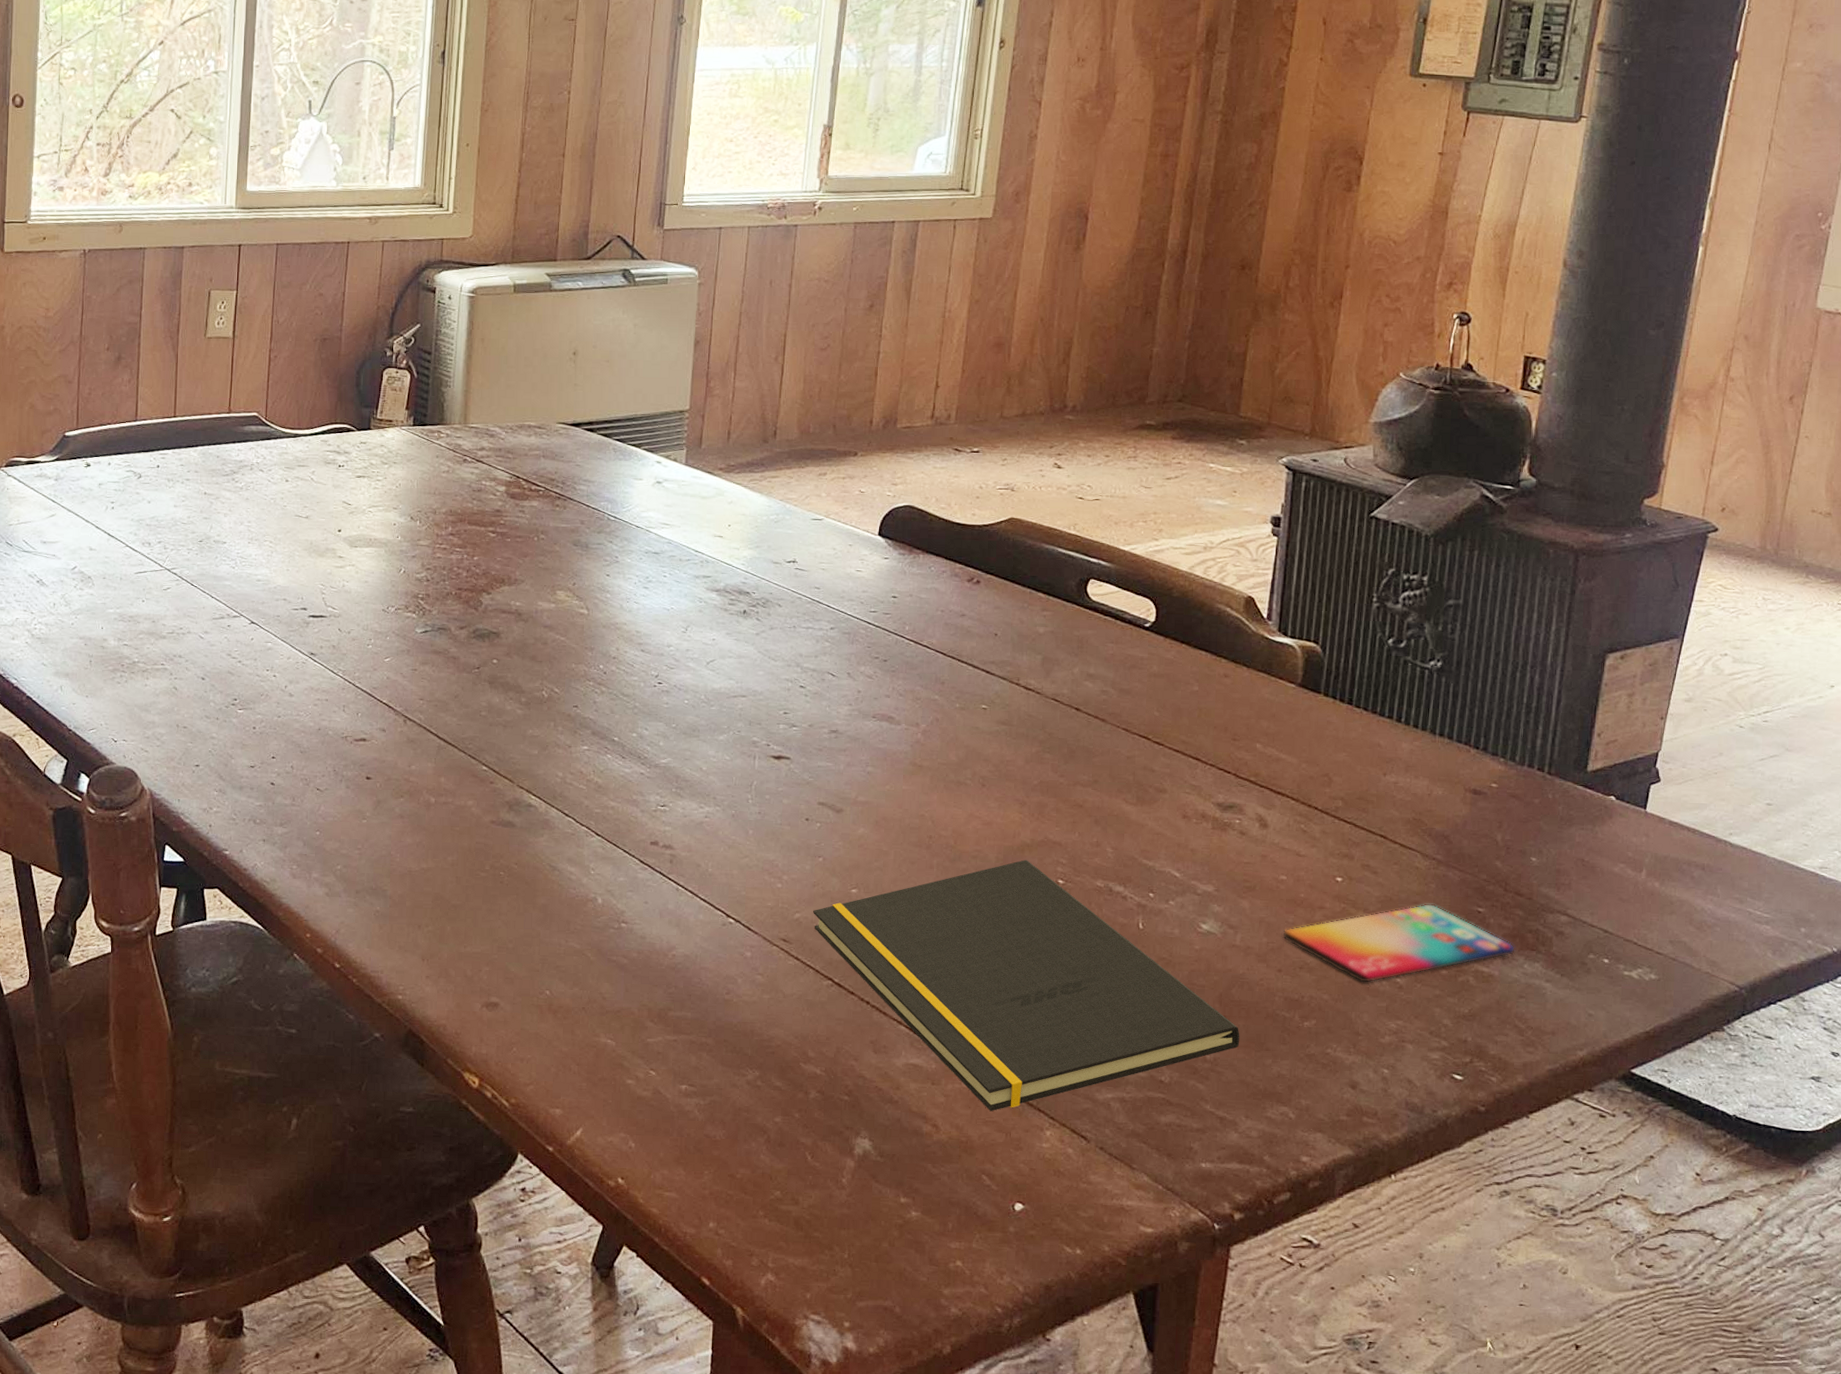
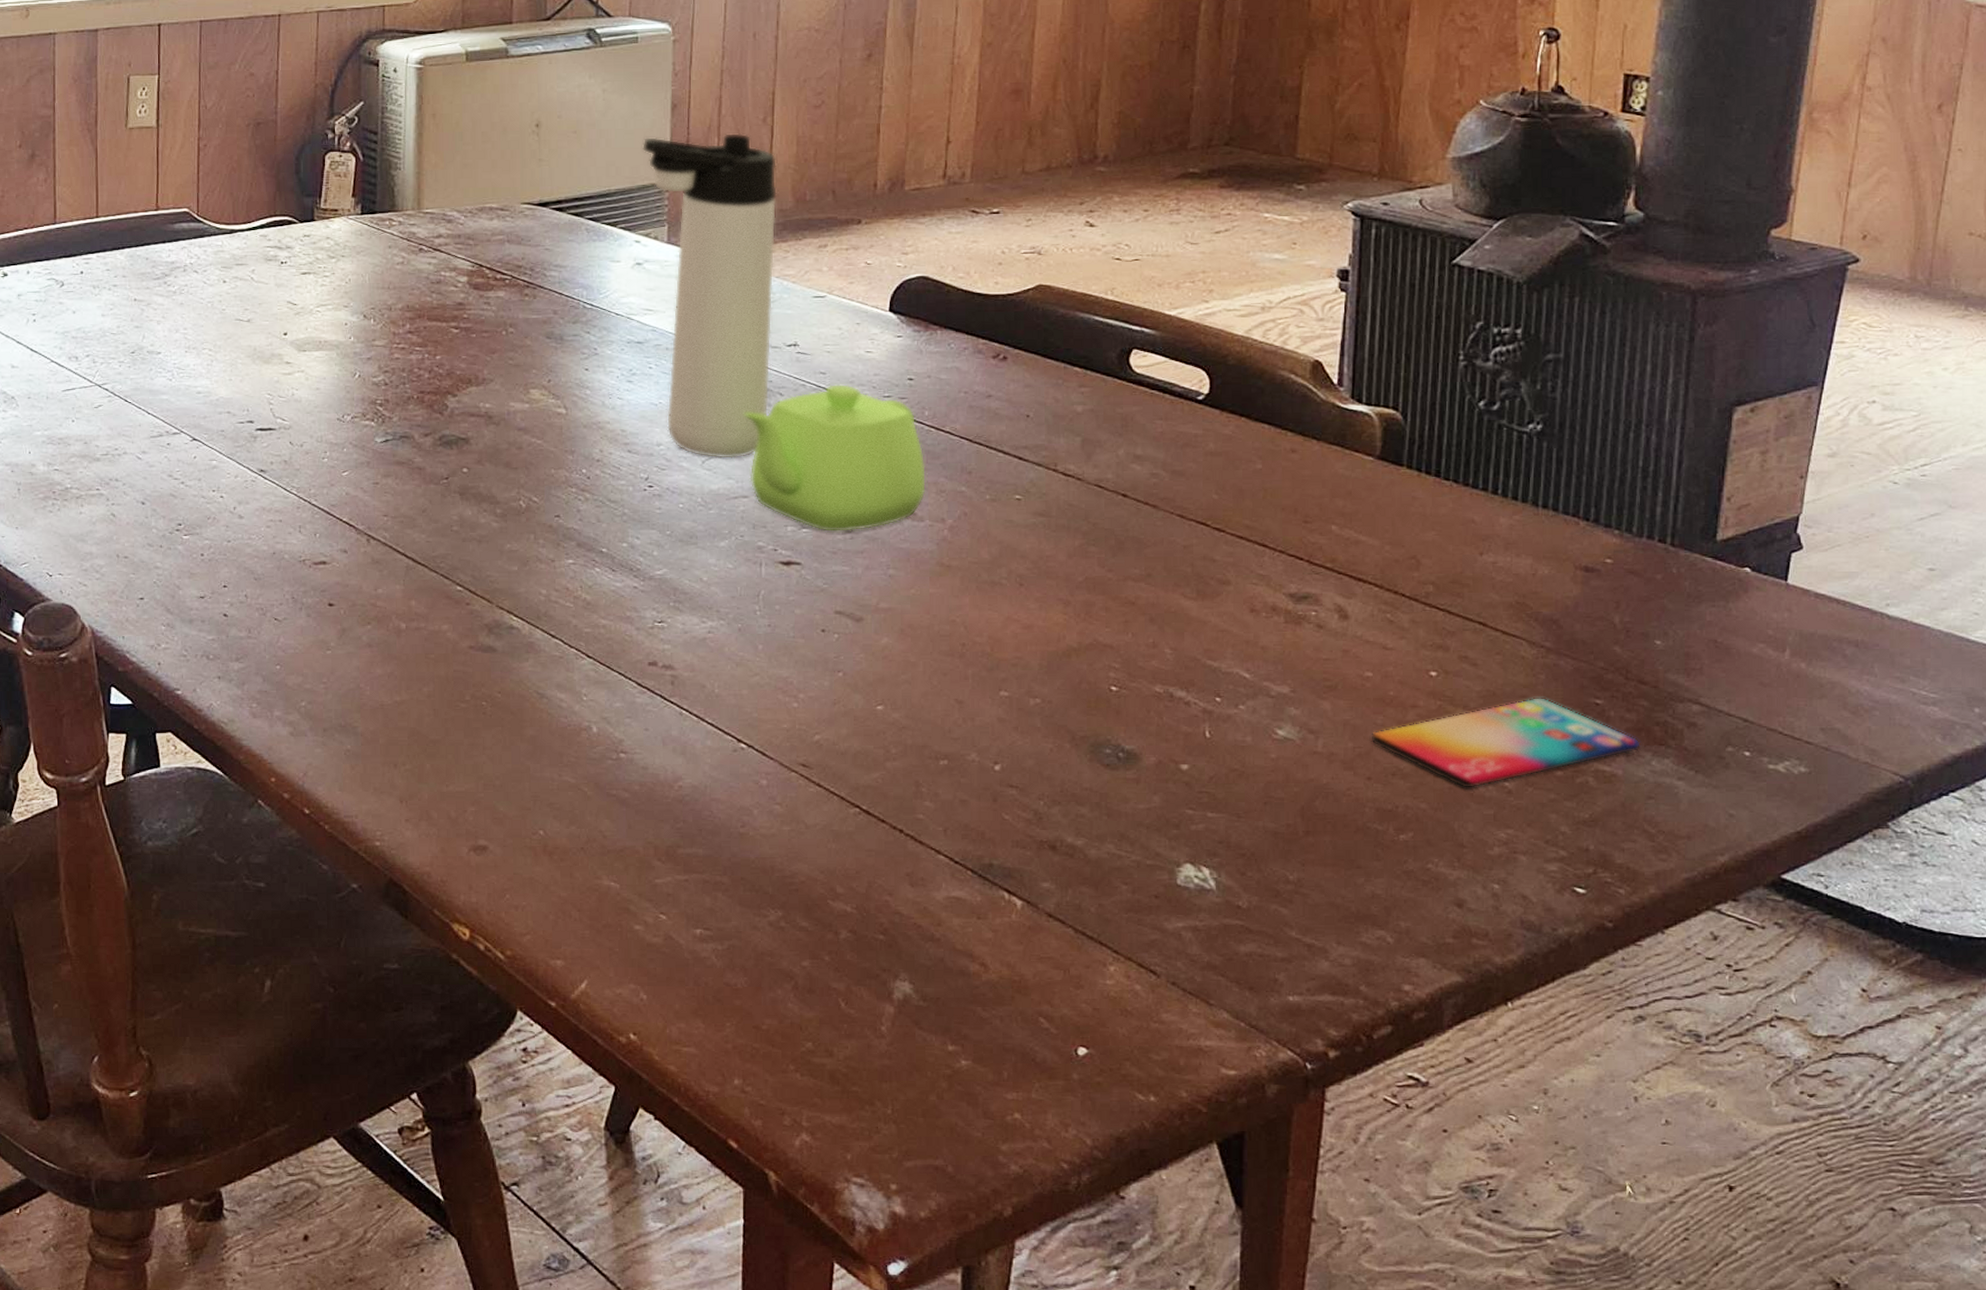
thermos bottle: none [666,368,785,661] -> present [641,133,777,459]
teapot: none [746,598,905,732] -> present [744,383,927,533]
notepad: present [813,860,1240,1112] -> none [835,666,1327,947]

